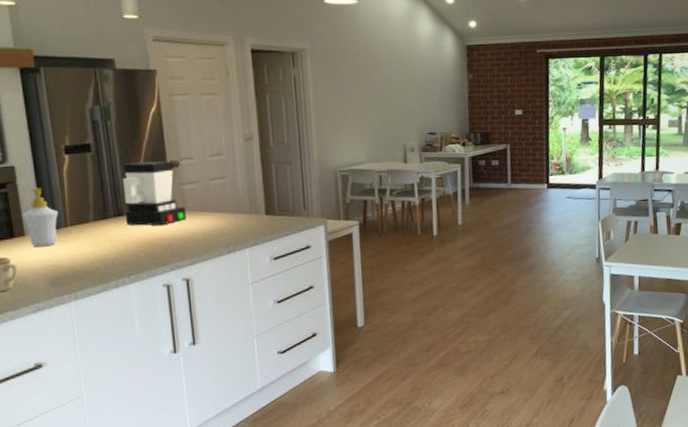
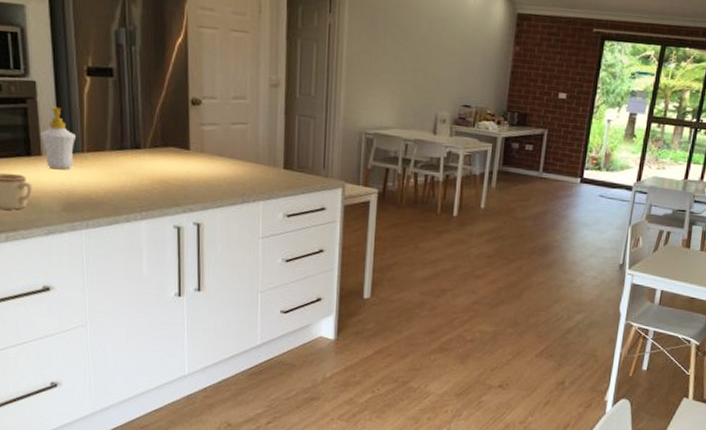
coffee maker: present [122,161,186,226] -> none [142,94,203,165]

